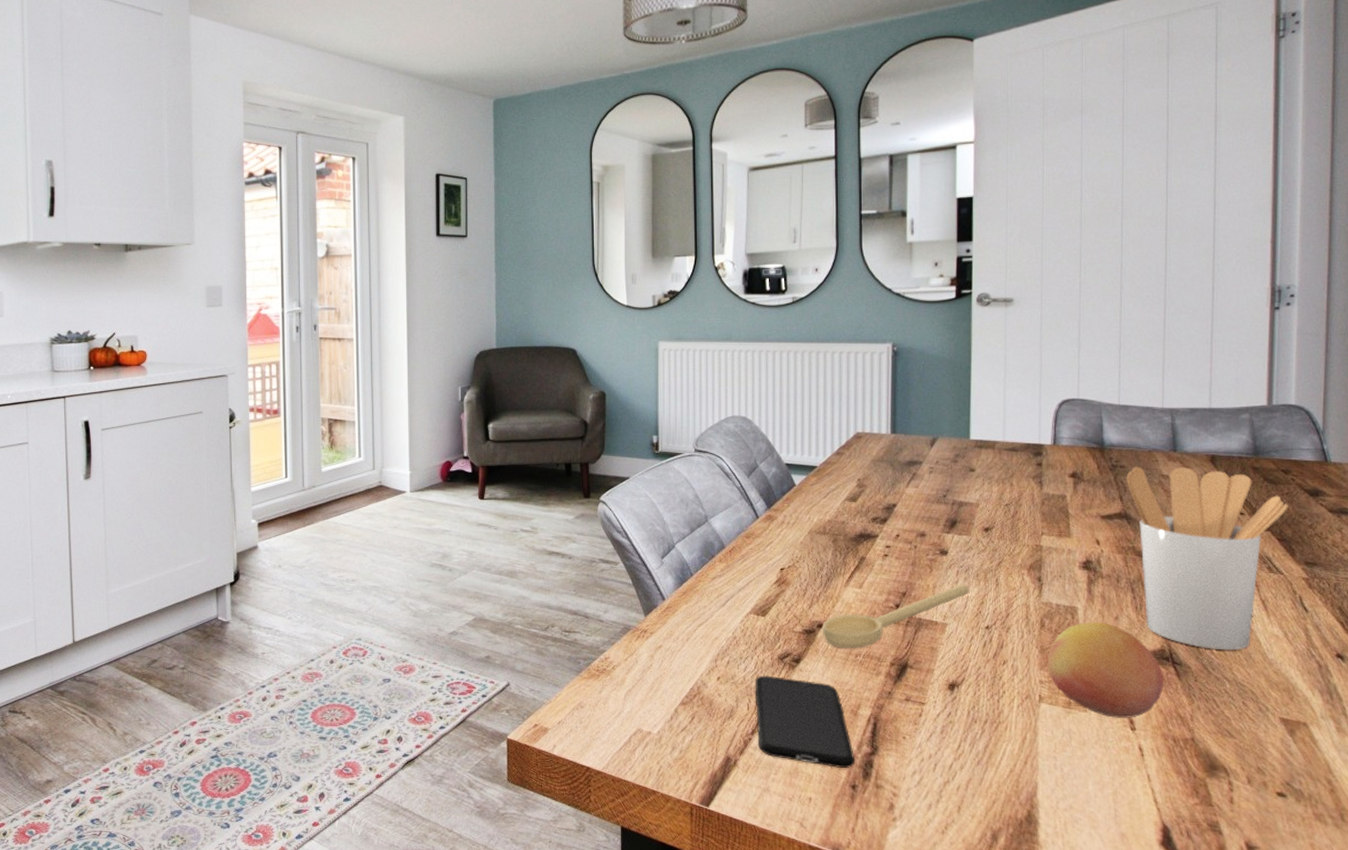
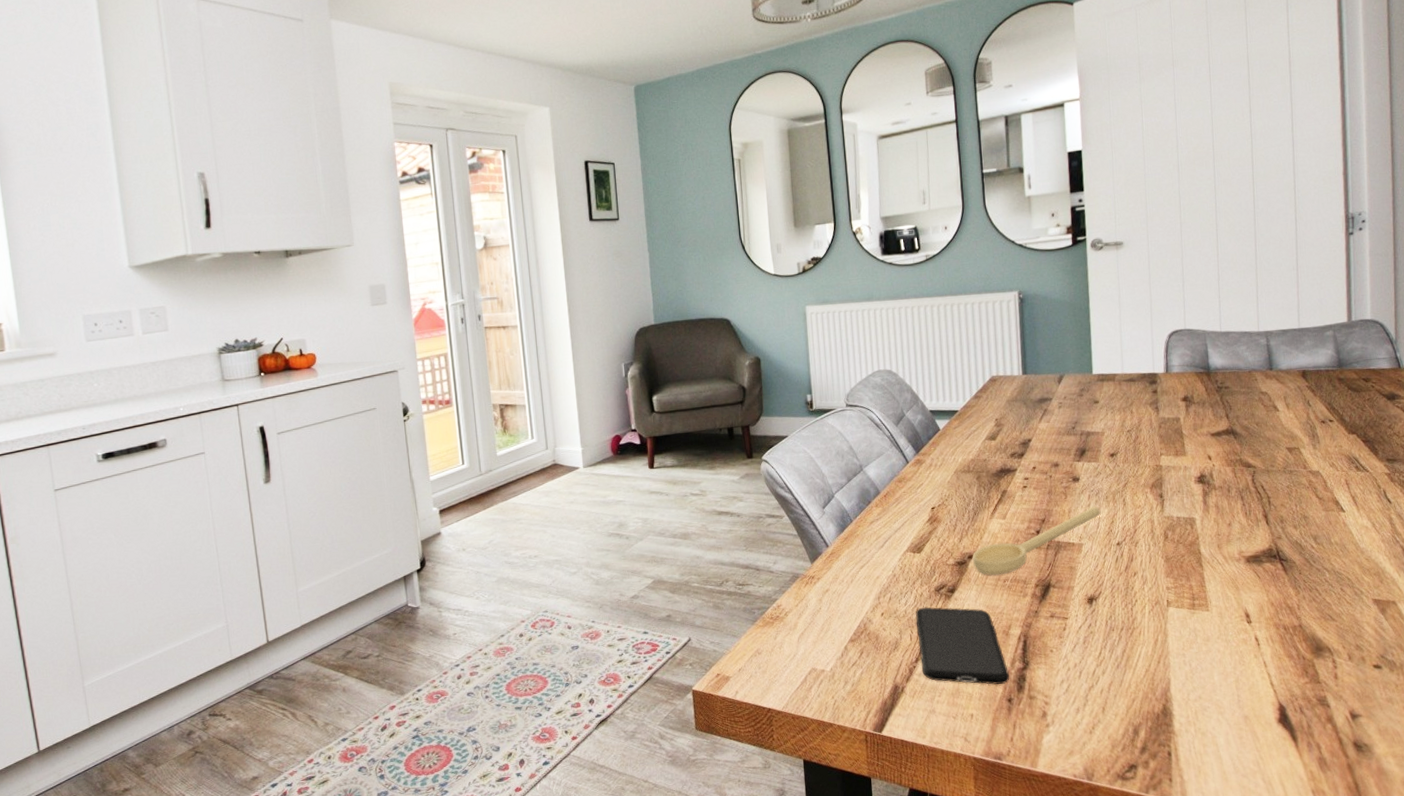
fruit: present [1047,621,1164,718] -> none [1172,529,1273,614]
utensil holder: present [1126,466,1288,651] -> none [1230,383,1370,544]

